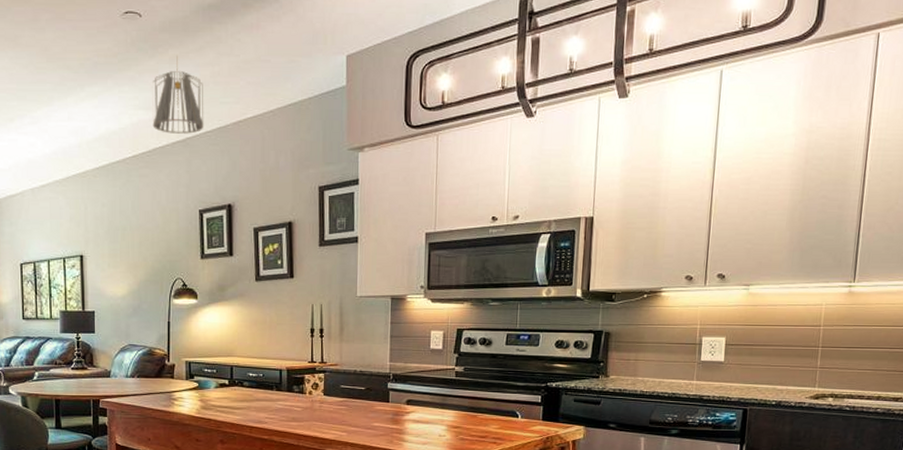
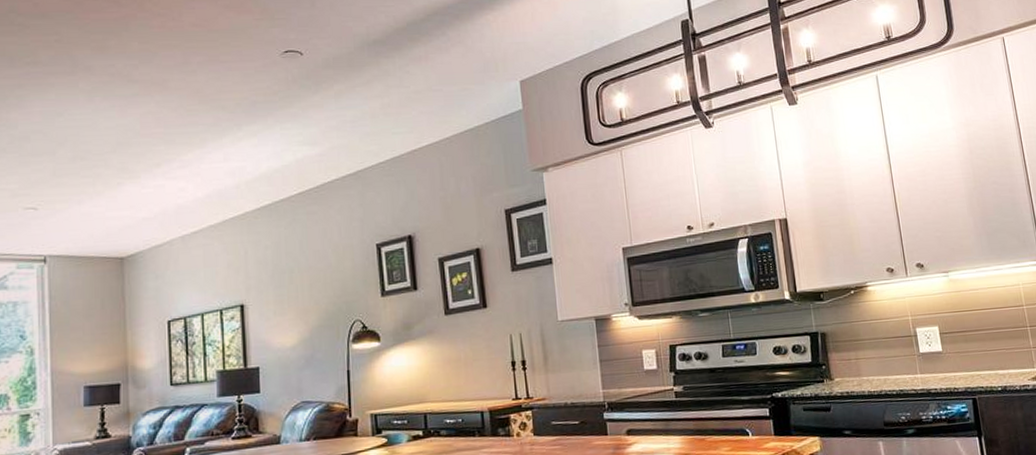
pendant light: present [152,55,204,134] -> none [317,90,377,168]

